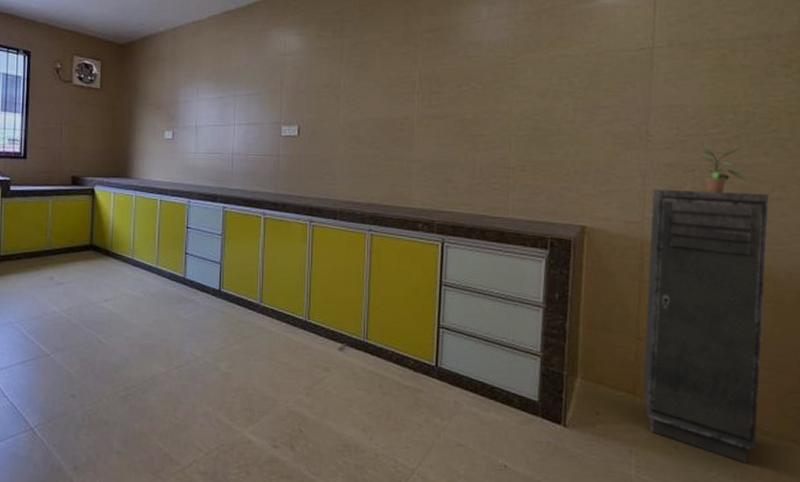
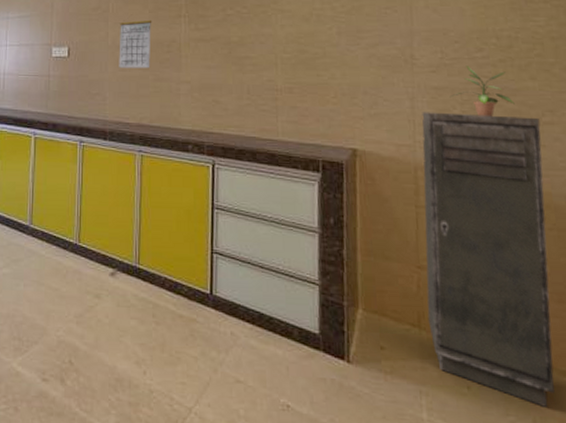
calendar: none [350,91,385,147] -> present [119,14,152,68]

